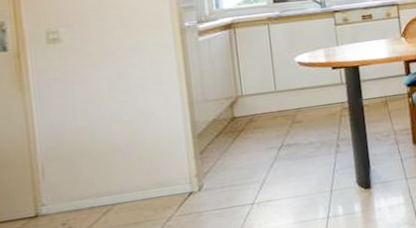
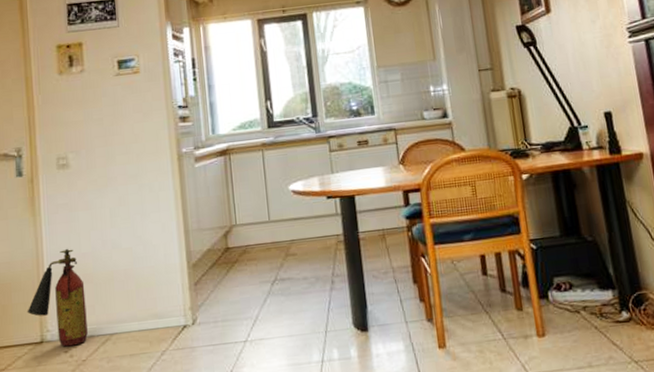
fire extinguisher: none [18,122,88,220] -> present [27,248,88,347]

